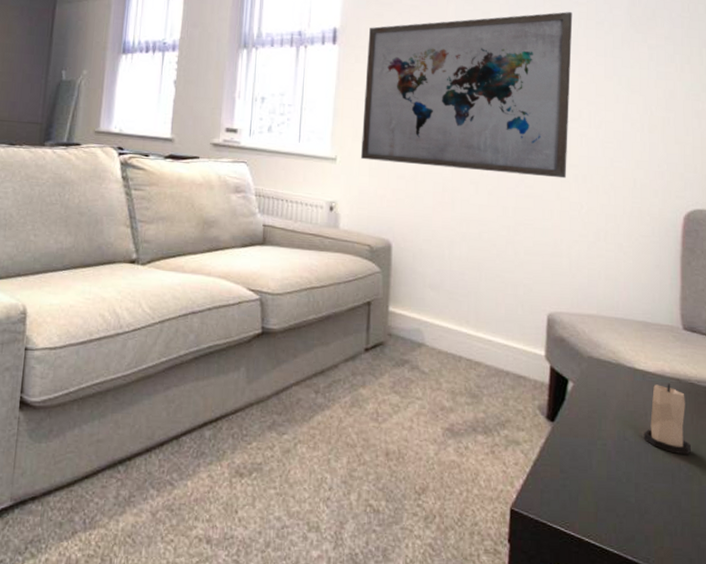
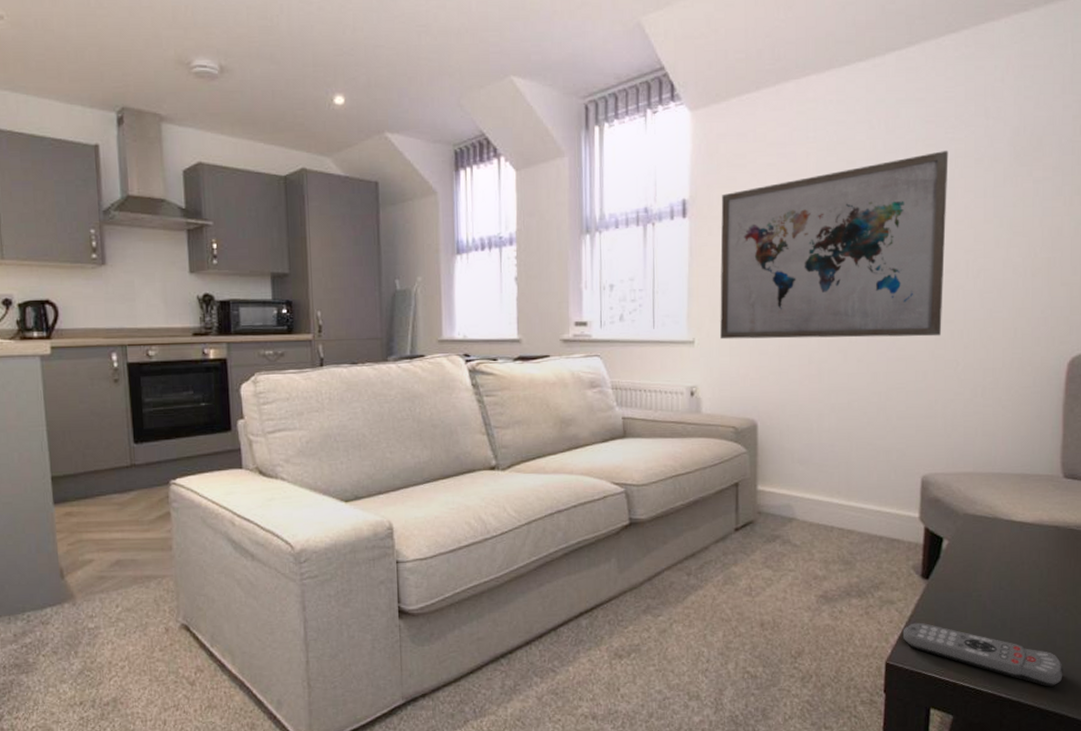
remote control: none [528,467,689,553] -> present [902,622,1063,687]
candle: present [643,384,691,454] -> none [1020,532,1068,597]

